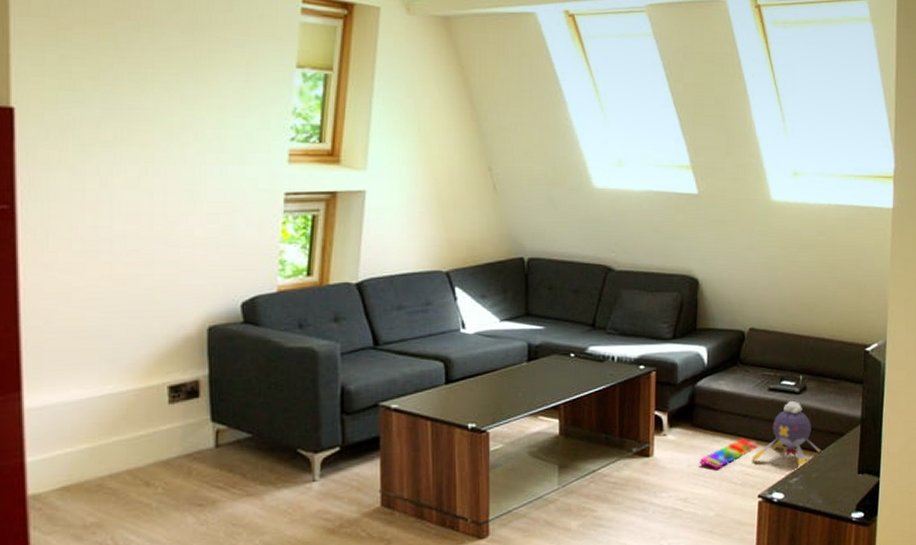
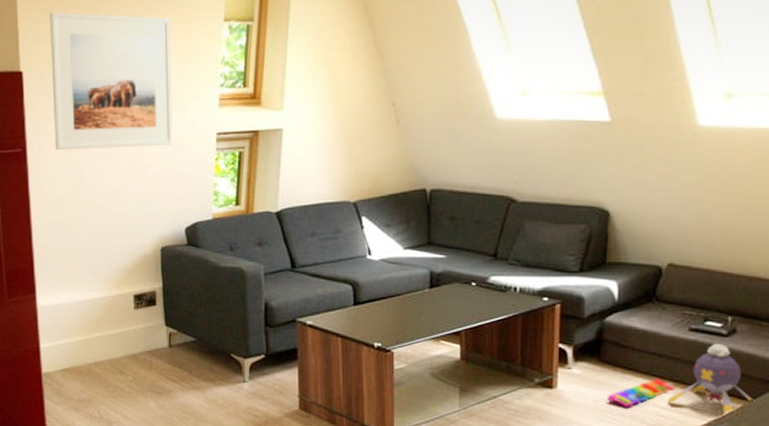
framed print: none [58,38,228,207] -> present [50,12,173,150]

